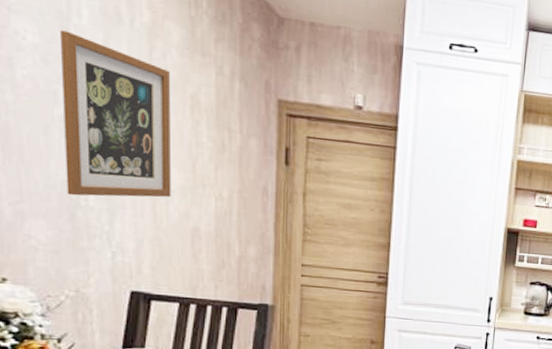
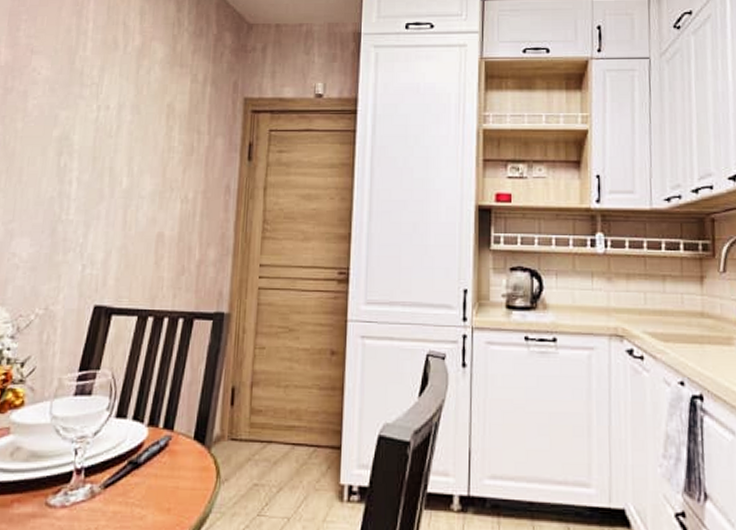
wall art: present [60,30,171,198] -> none [52,62,152,211]

